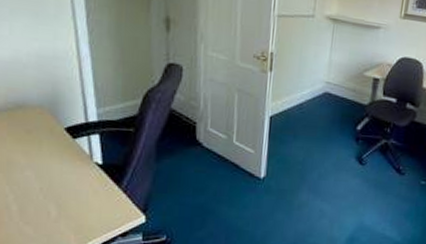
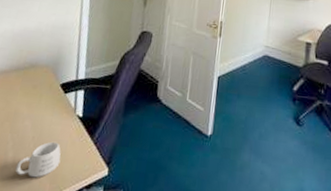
mug: none [25,192,83,230] -> present [15,141,61,178]

